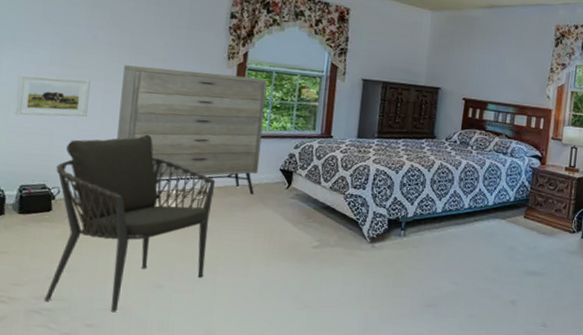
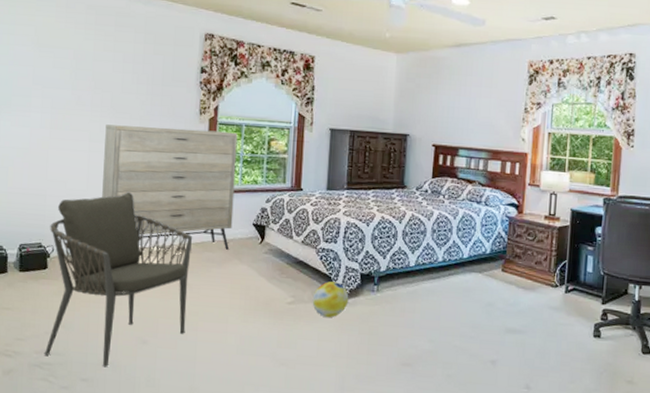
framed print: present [15,73,90,117] -> none [13,137,76,177]
ball: none [338,226,376,261] -> present [312,281,349,317]

